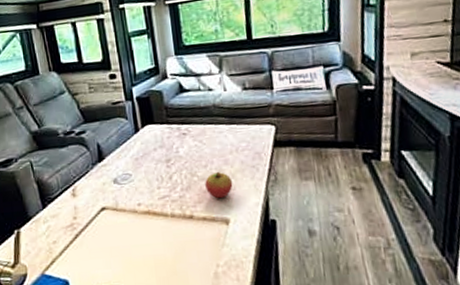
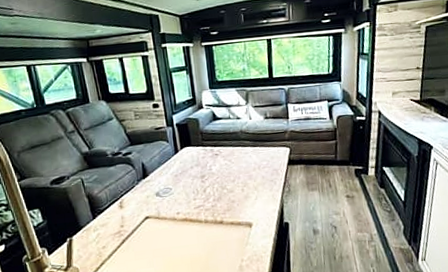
fruit: present [205,171,233,199] -> none [233,184,256,207]

